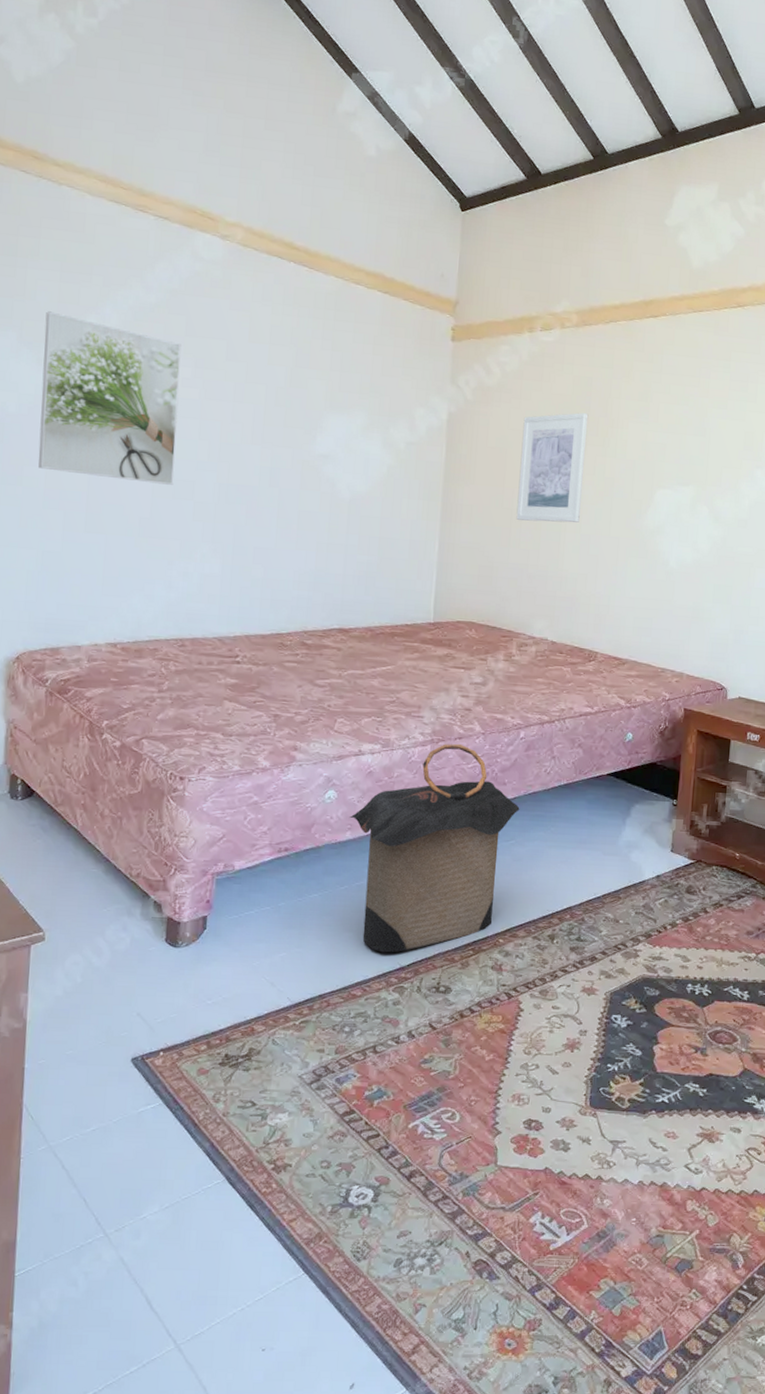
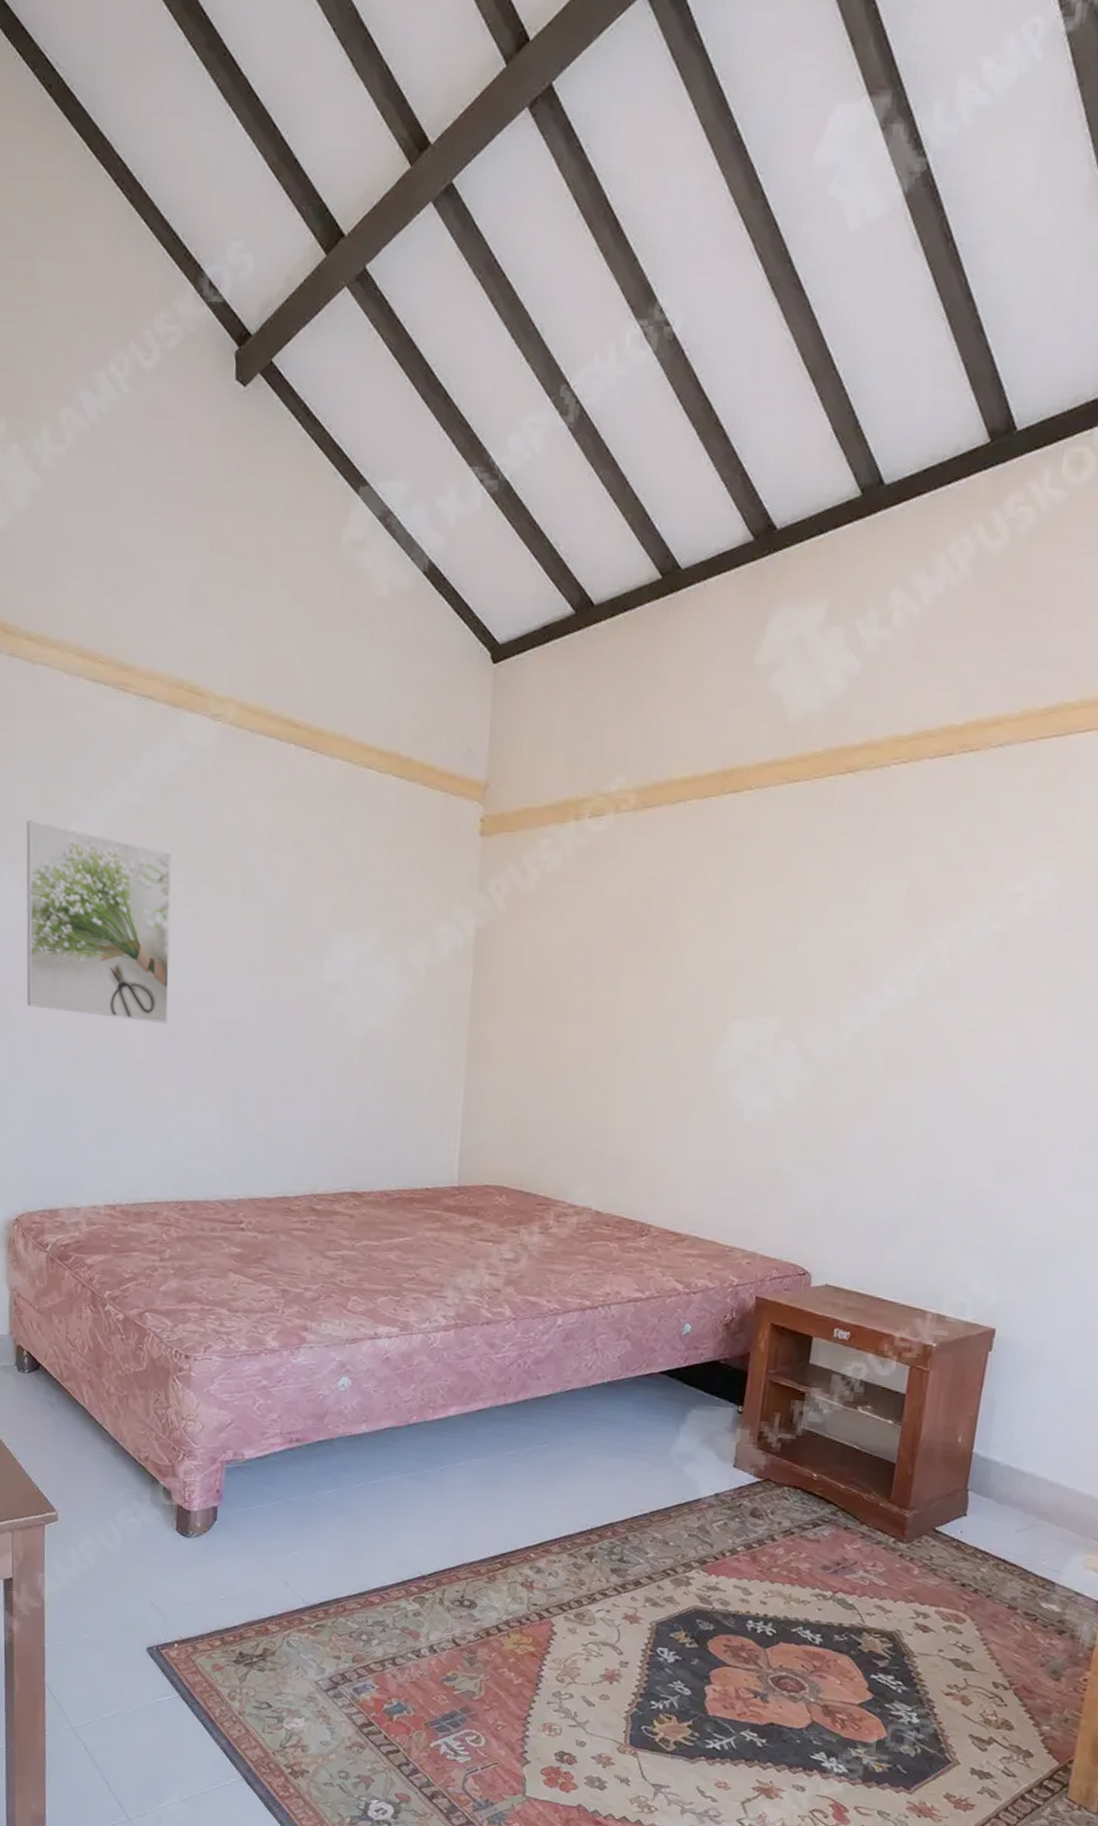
laundry hamper: present [350,743,520,953] -> none [365,1329,556,1560]
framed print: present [516,413,589,523] -> none [556,923,648,1065]

